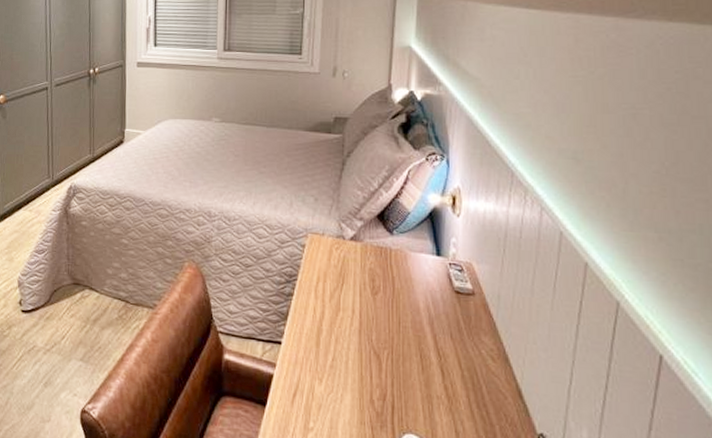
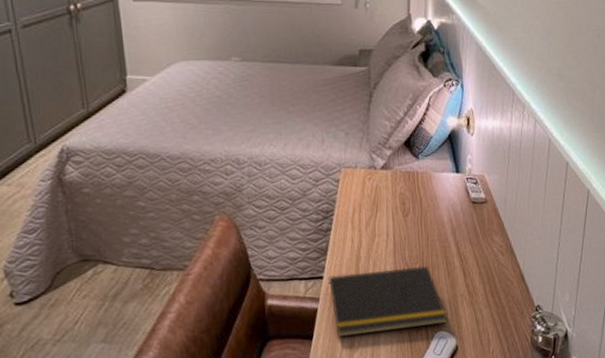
notepad: none [284,343,419,427] -> present [327,265,448,337]

